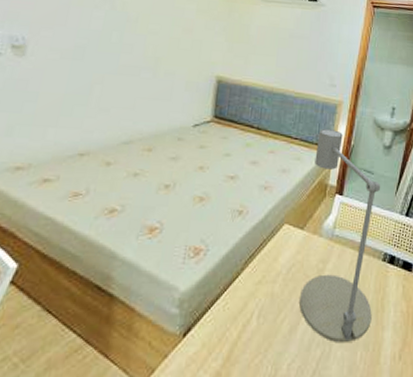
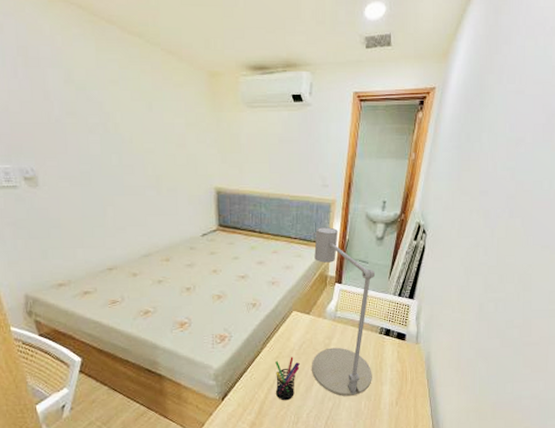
pen holder: none [252,283,286,344] -> present [275,357,300,401]

